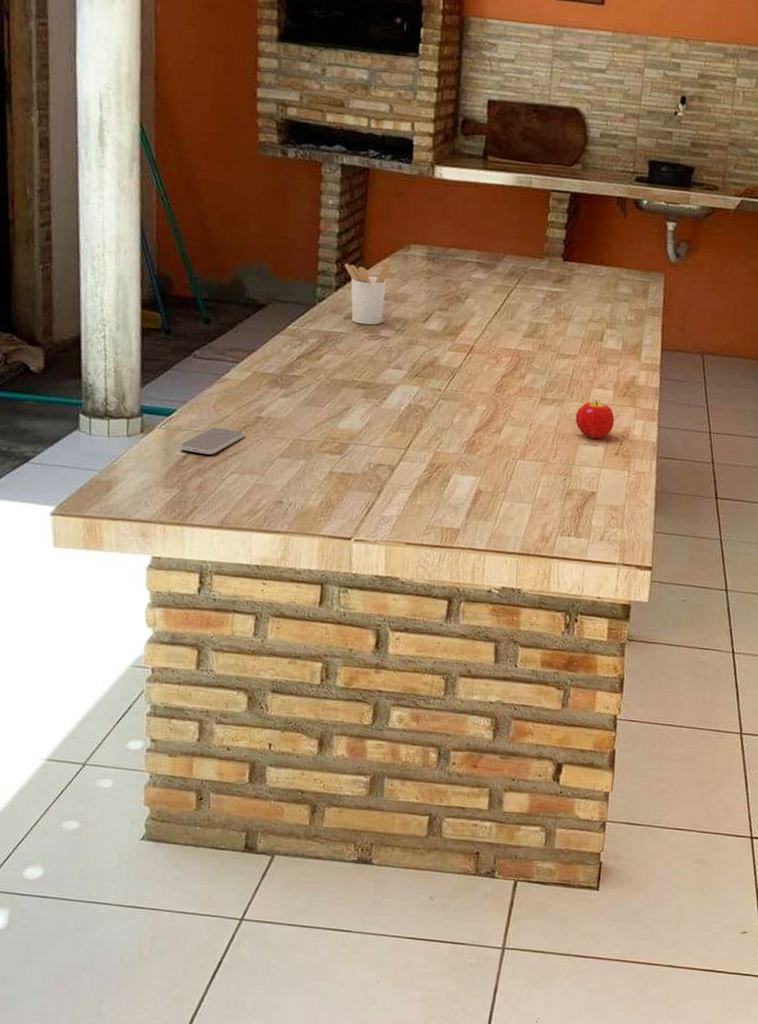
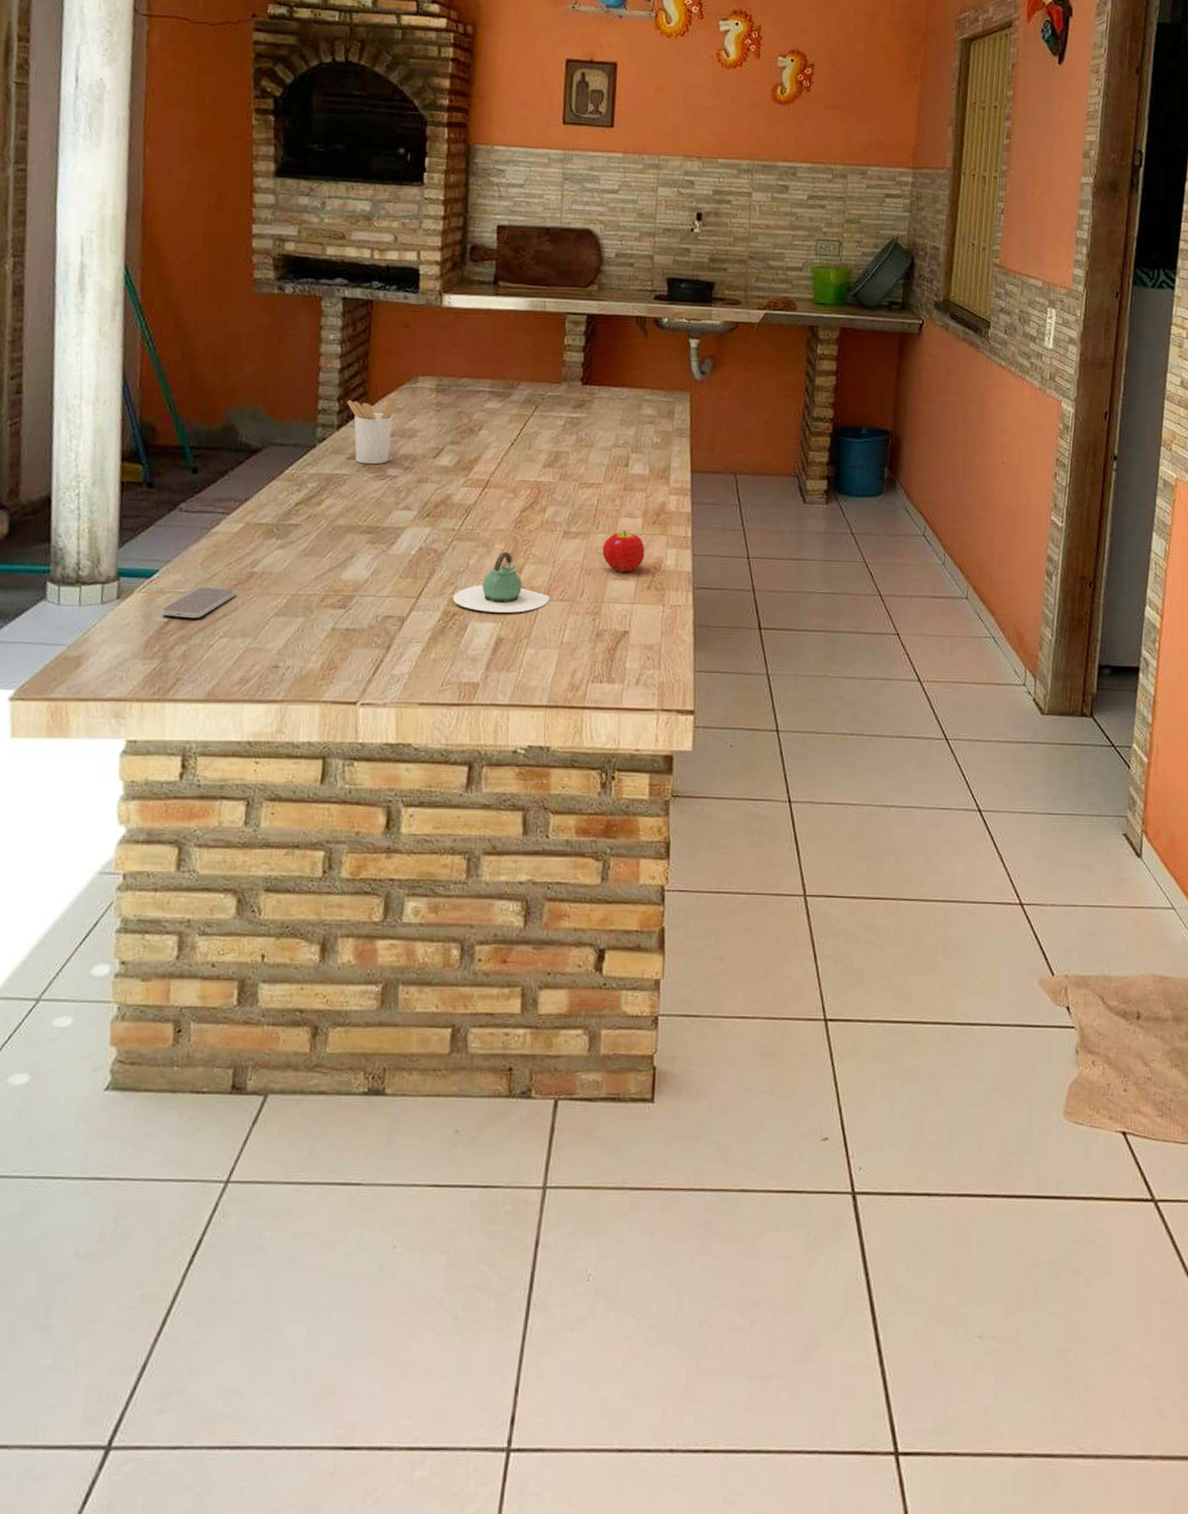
teapot: none [438,412,525,469] -> present [453,551,550,613]

